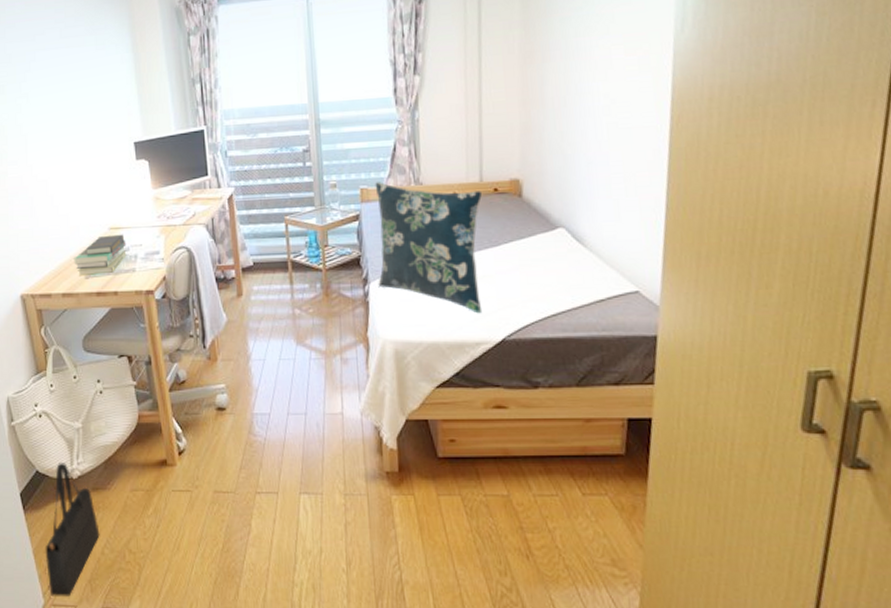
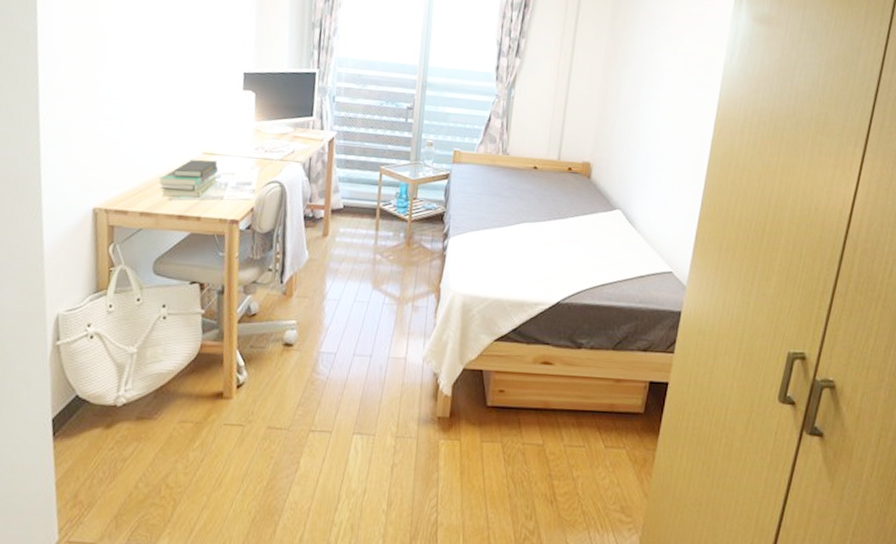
tote bag: present [45,463,100,597] -> none [67,388,137,533]
pillow: present [375,182,483,314] -> none [456,147,559,277]

